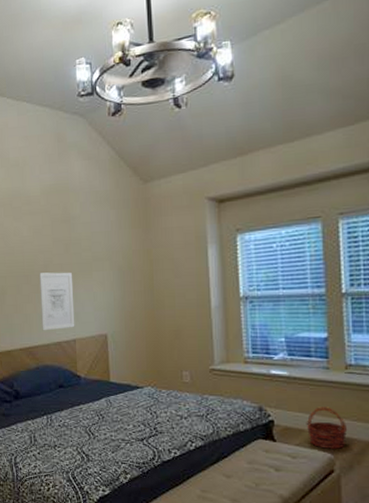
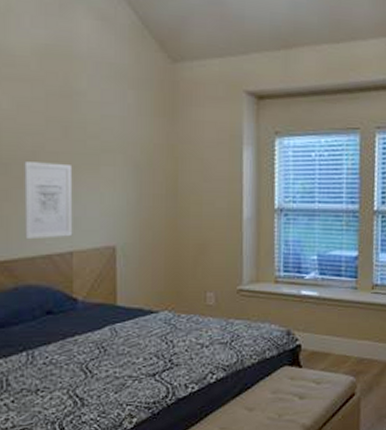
basket: present [306,407,348,449] -> none [332,328,370,372]

